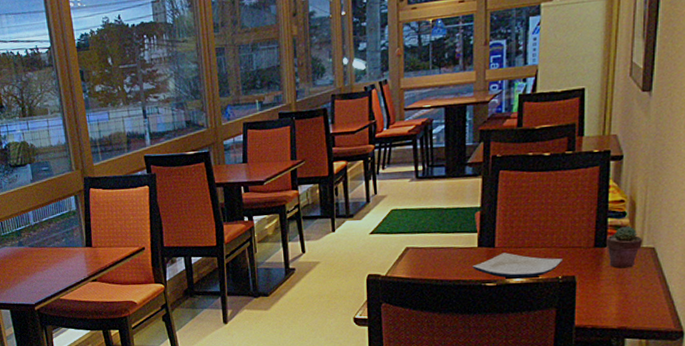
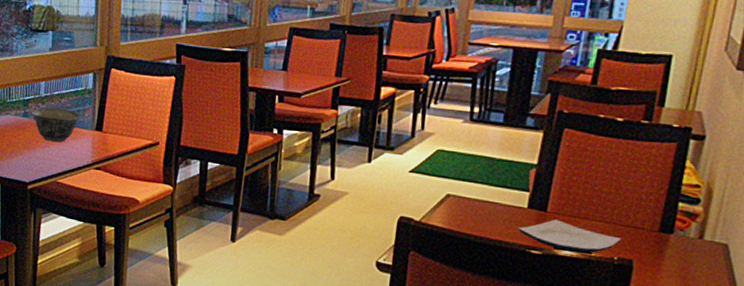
bowl: none [26,232,71,265] -> present [32,107,81,143]
potted succulent: present [607,225,643,269] -> none [673,214,716,263]

